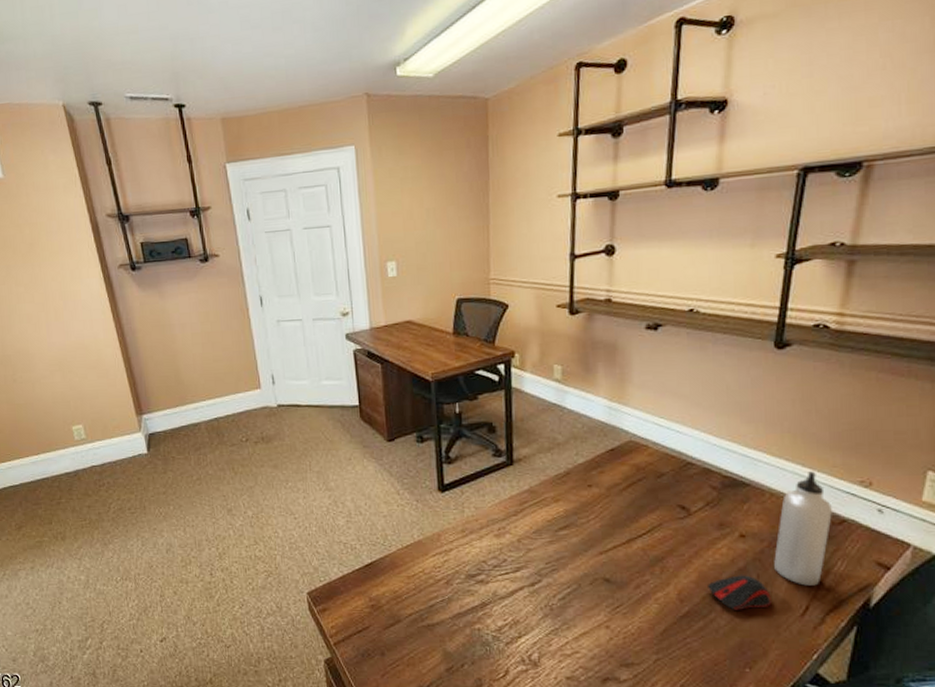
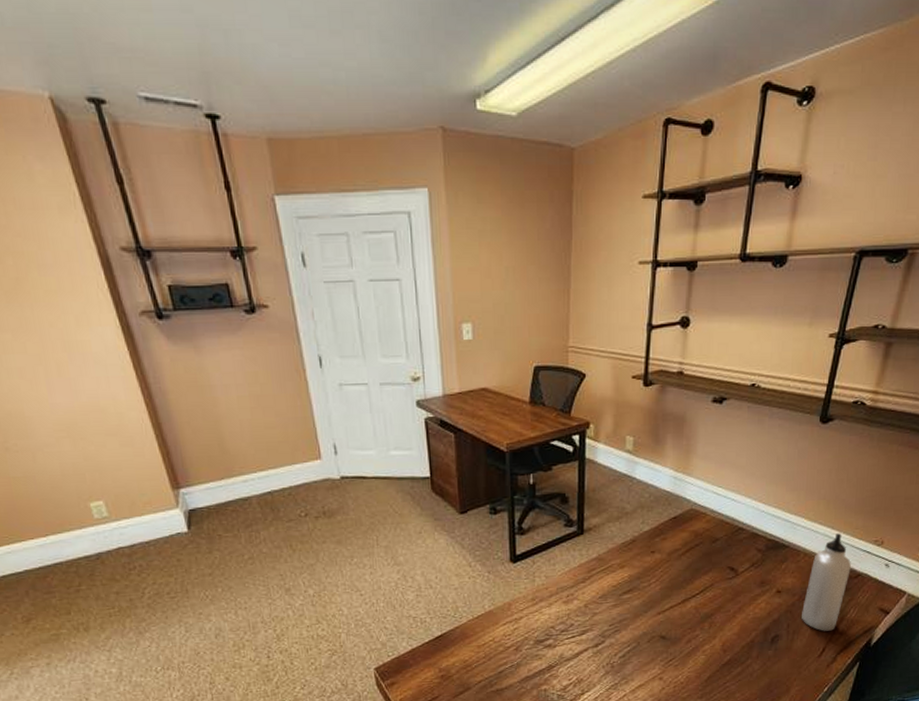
computer mouse: present [708,575,771,610] -> none [747,625,797,656]

